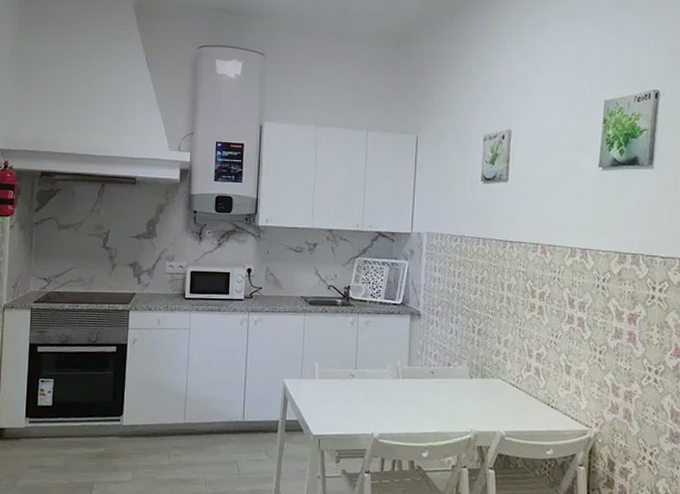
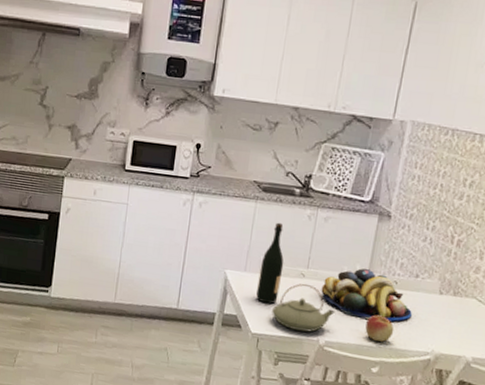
wine bottle: none [313,331,335,406] -> present [256,222,284,304]
teapot: none [329,383,384,427] -> present [272,283,335,332]
fruit bowl: none [370,364,449,409] -> present [321,268,412,323]
apple: none [412,404,437,428] -> present [365,315,395,342]

